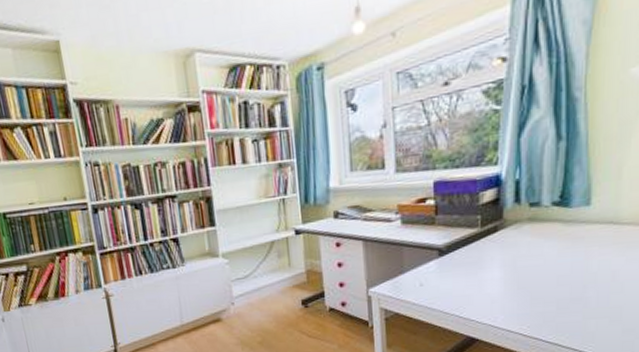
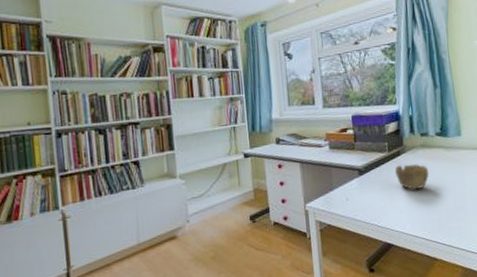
bowl: none [489,241,535,276] -> present [395,163,429,190]

